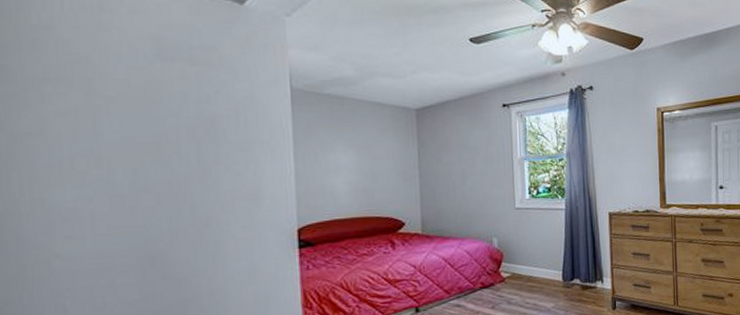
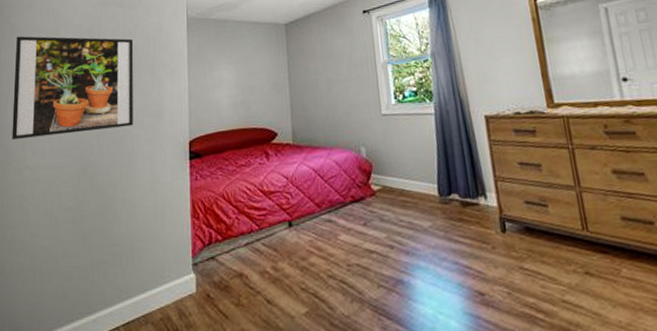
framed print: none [16,85,220,221] -> present [12,36,134,139]

